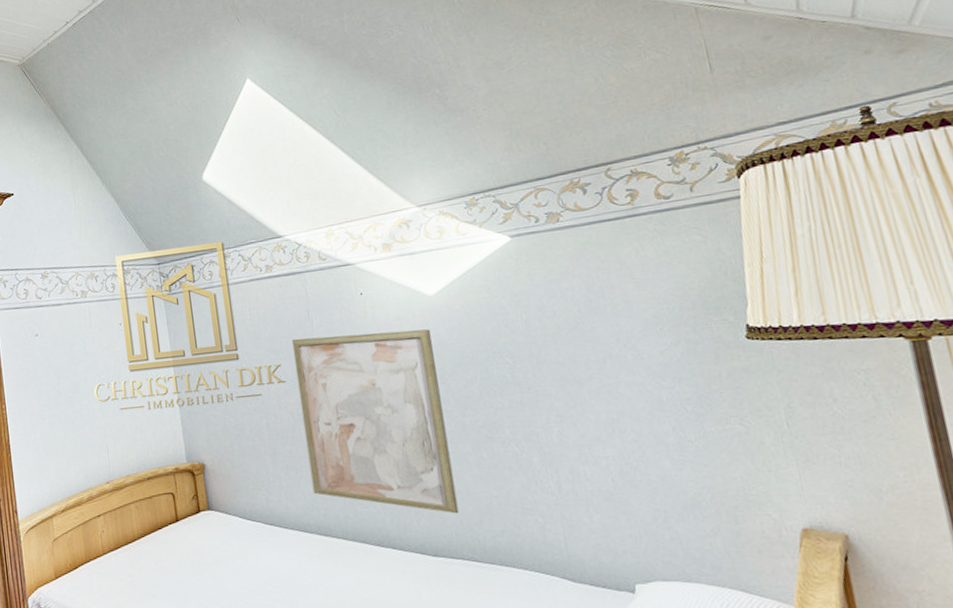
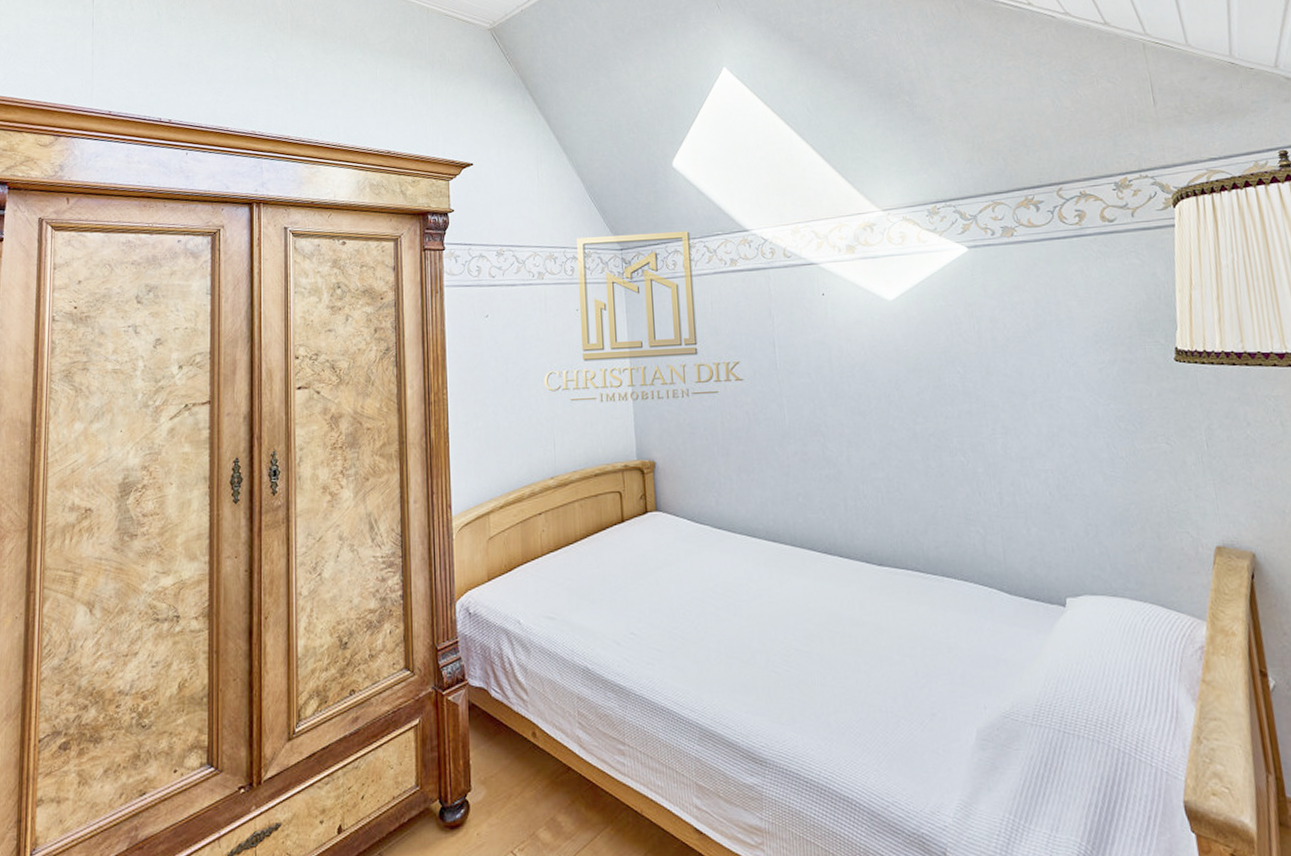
wall art: present [291,329,459,514] -> none [751,334,906,523]

